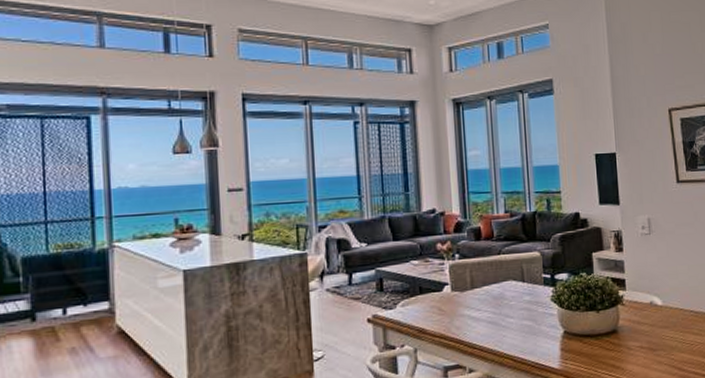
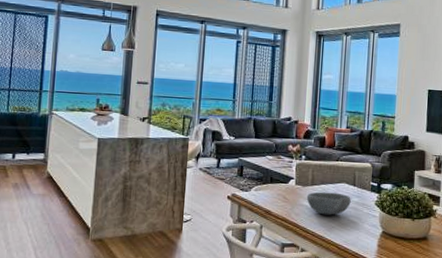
bowl: none [467,293,522,323] -> present [306,192,351,215]

